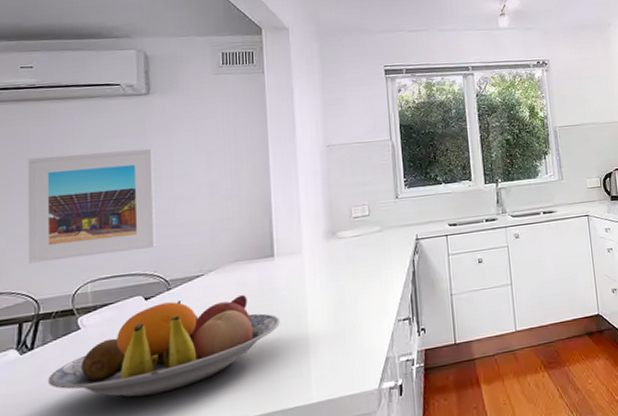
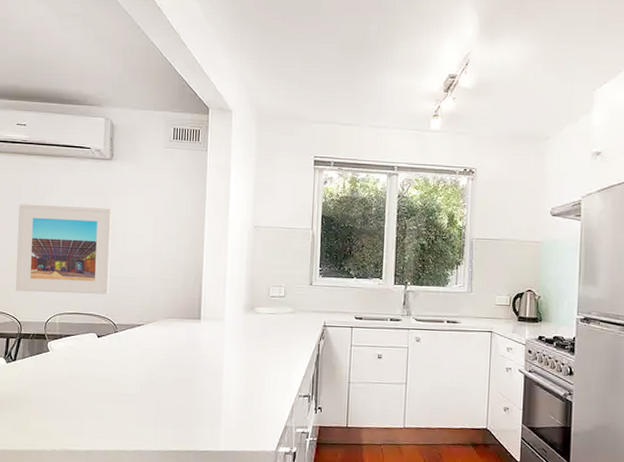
fruit bowl: present [47,295,280,398] -> none [24,342,200,416]

